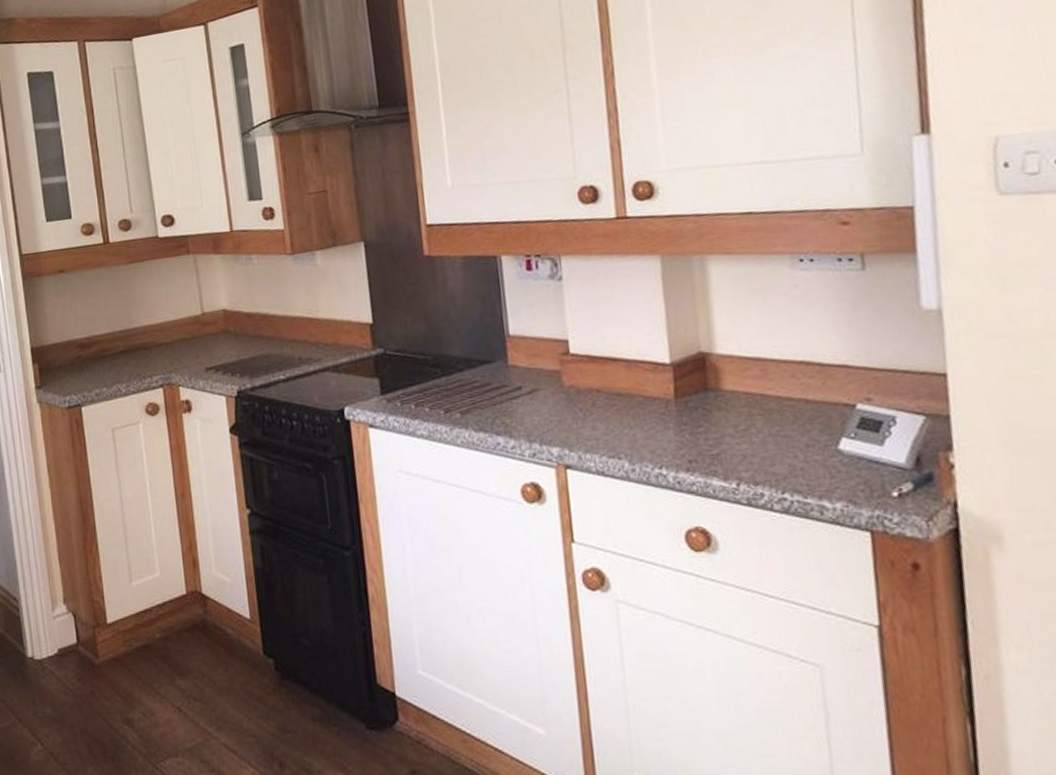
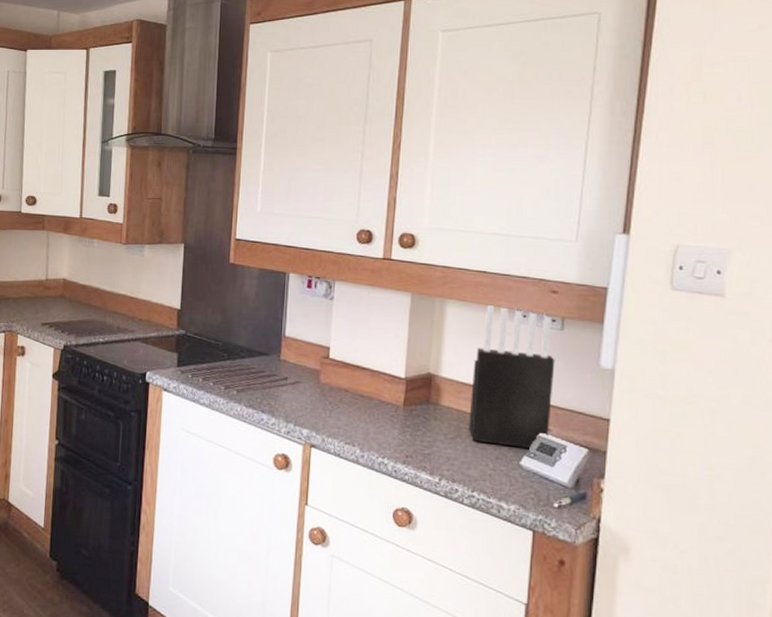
knife block: none [756,251,870,430] -> present [469,305,555,448]

